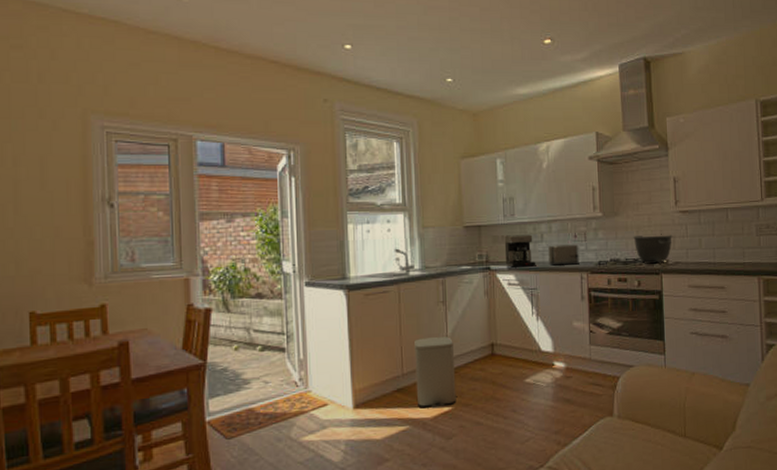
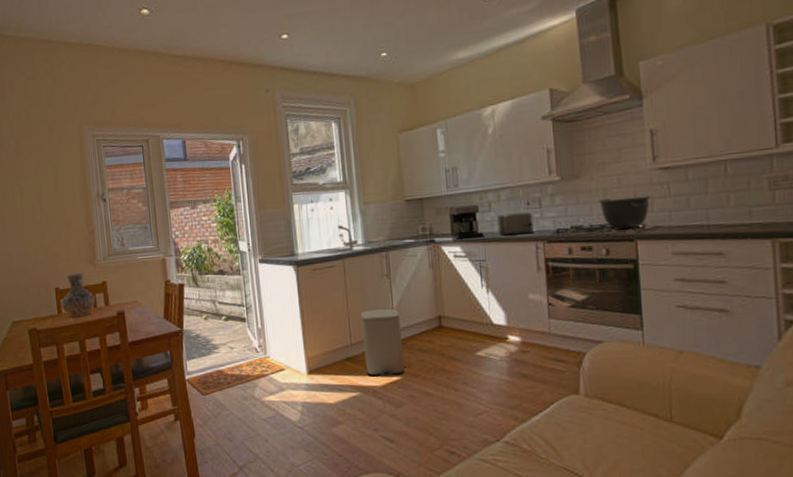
vase: none [38,292,88,350] -> present [62,272,95,318]

